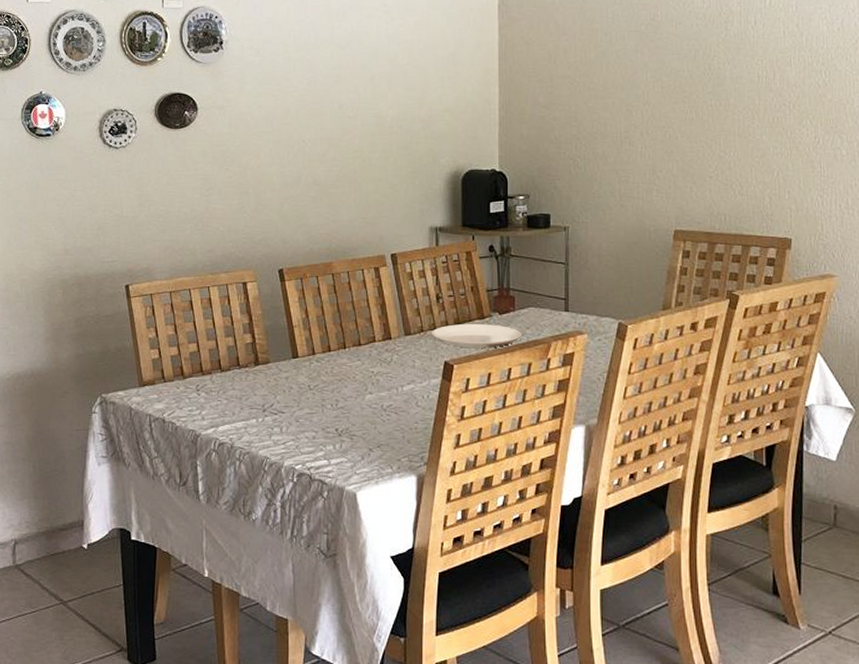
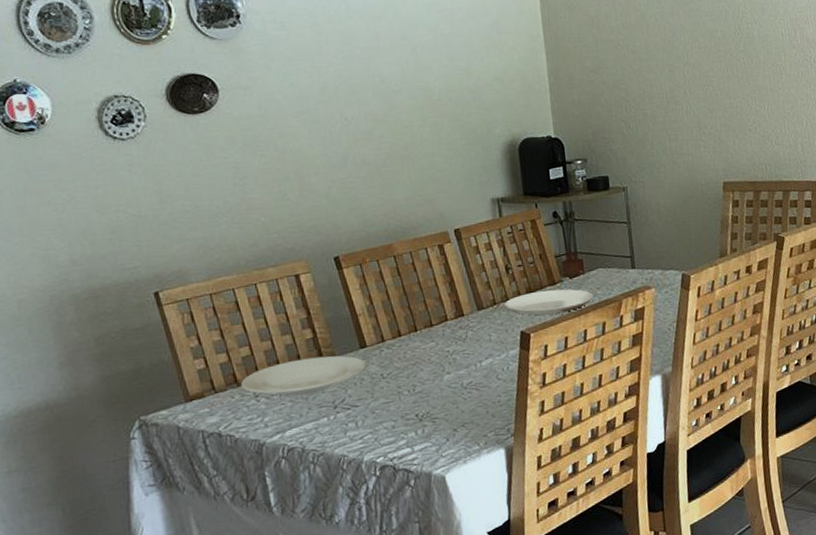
plate: none [185,361,297,395] -> present [240,355,367,397]

